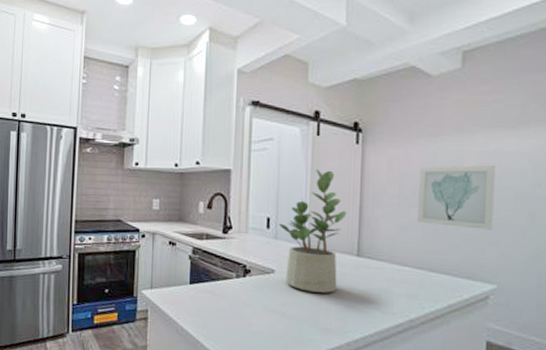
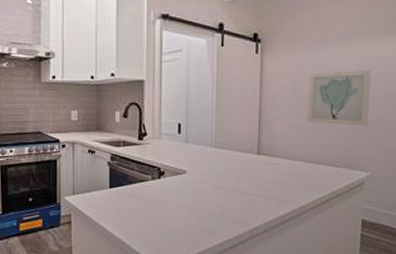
potted plant: present [279,170,347,293] -> none [189,78,248,188]

